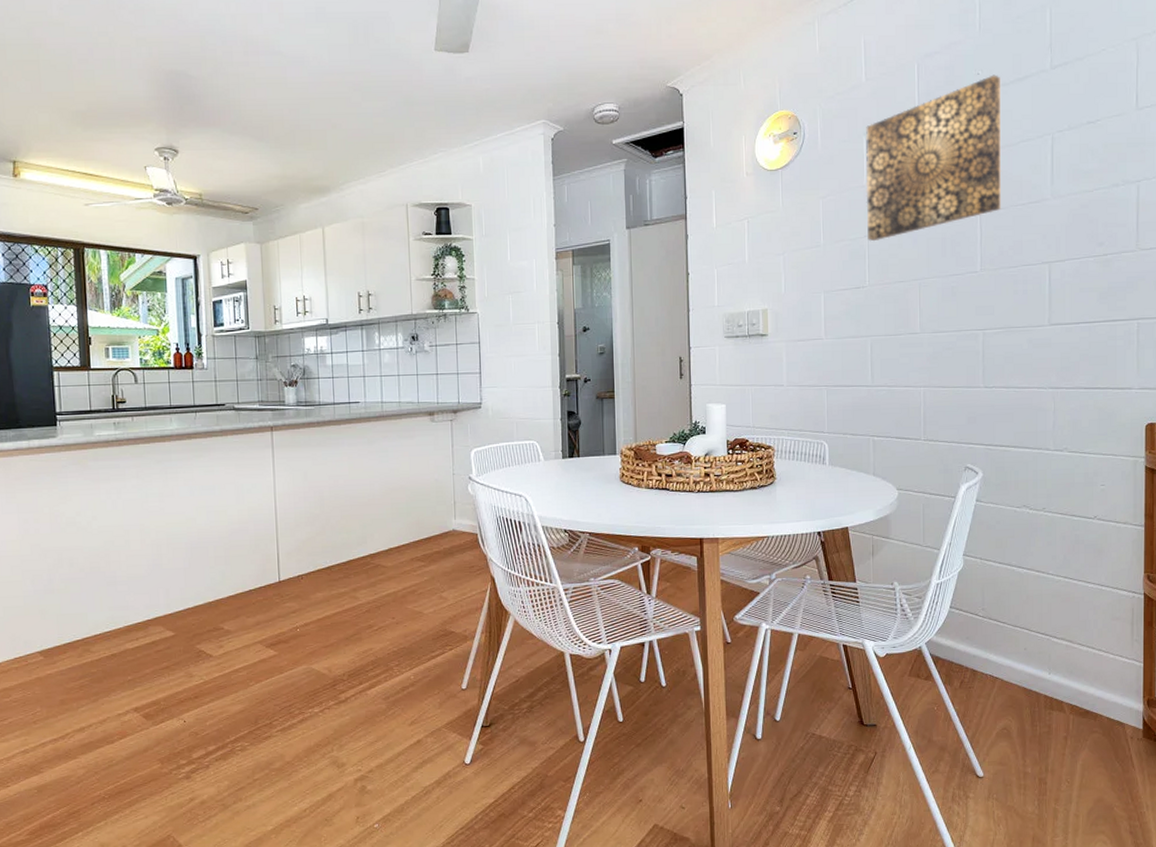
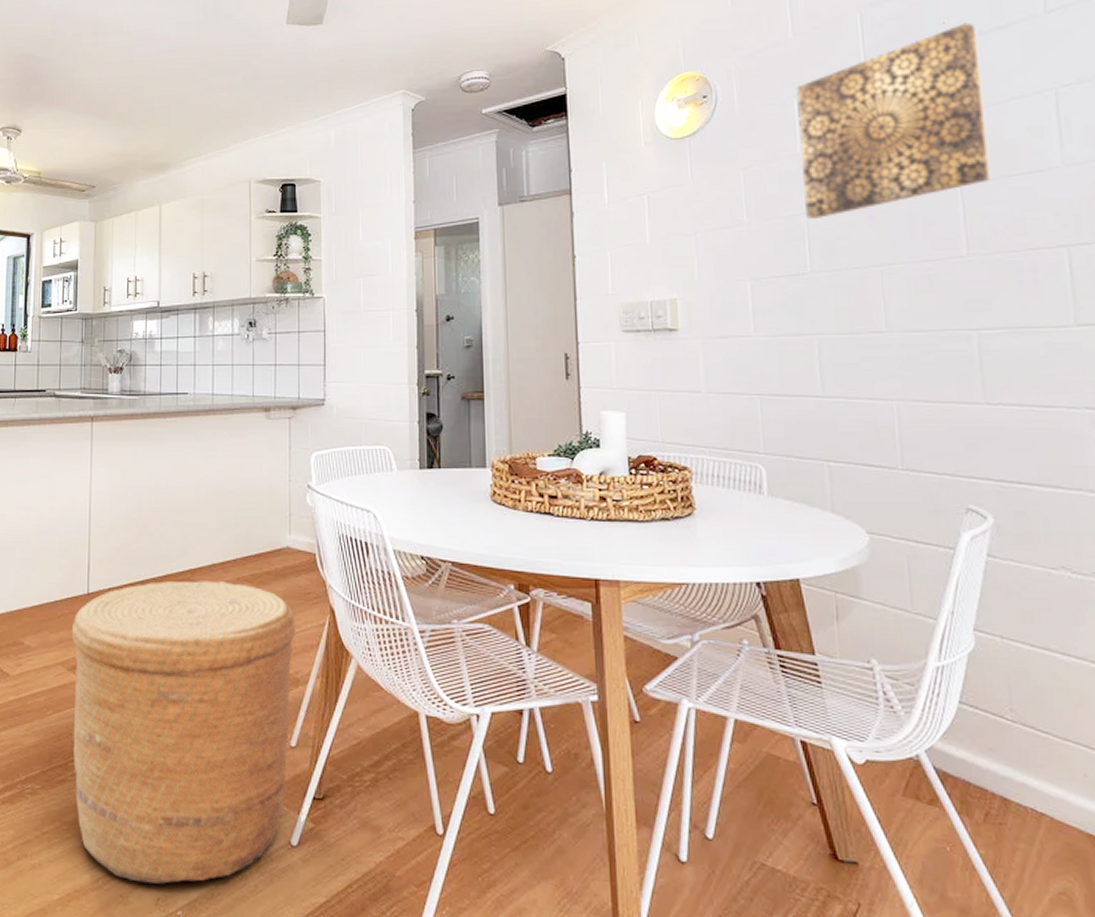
basket: none [267,562,463,807] -> present [72,580,296,884]

